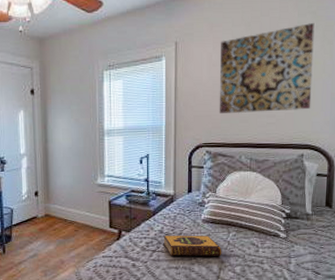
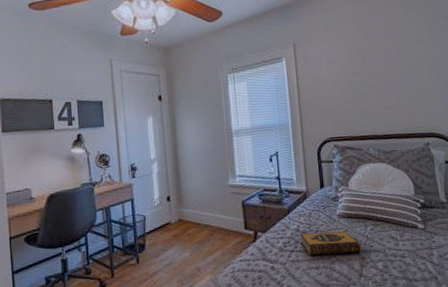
wall art: present [219,23,315,114] -> none [336,19,430,108]

